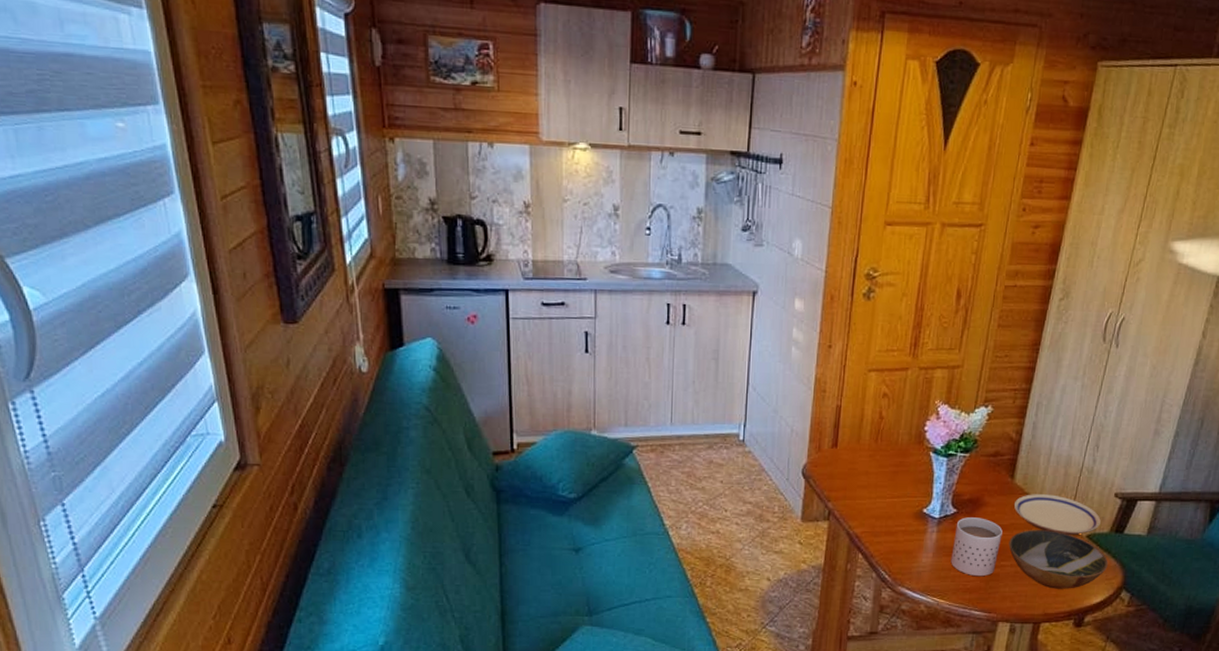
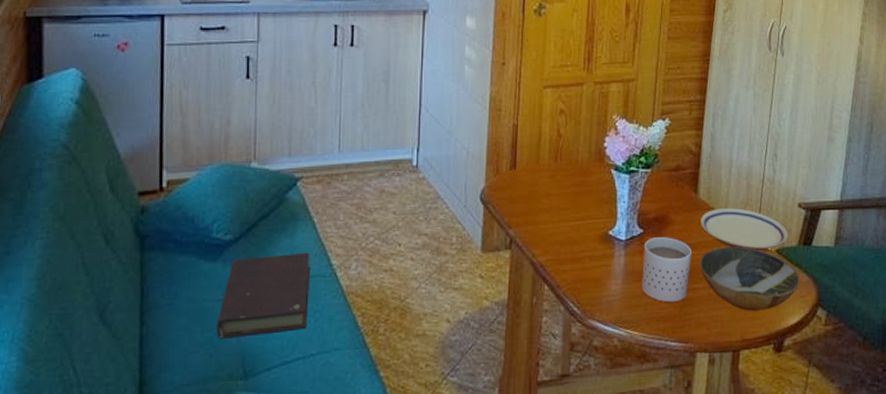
book: none [565,512,645,581] -> present [216,252,310,339]

